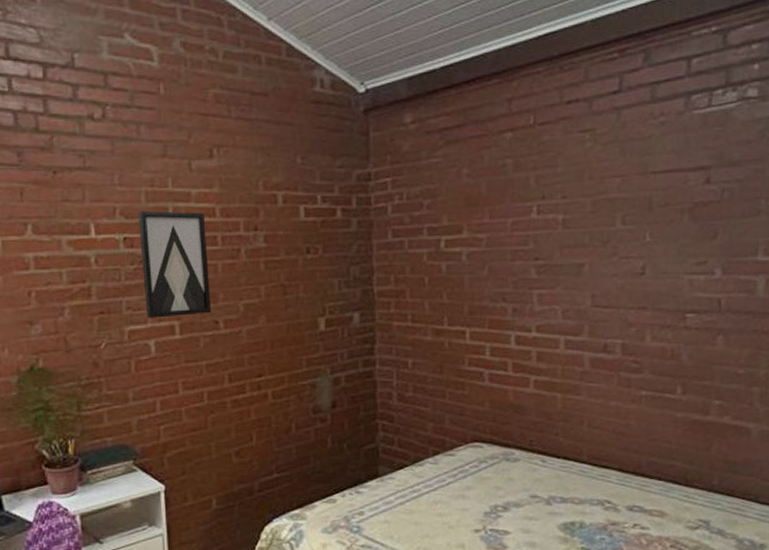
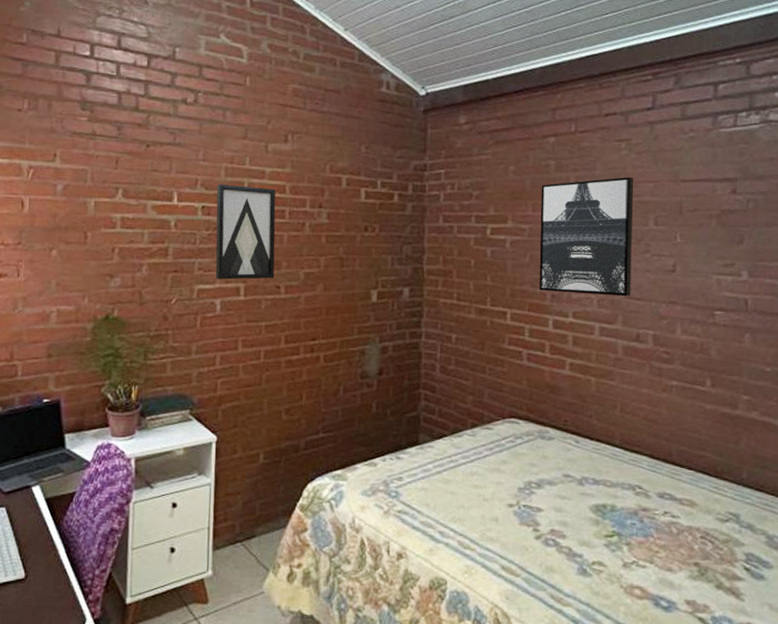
wall art: none [498,172,600,306] -> present [538,176,634,297]

